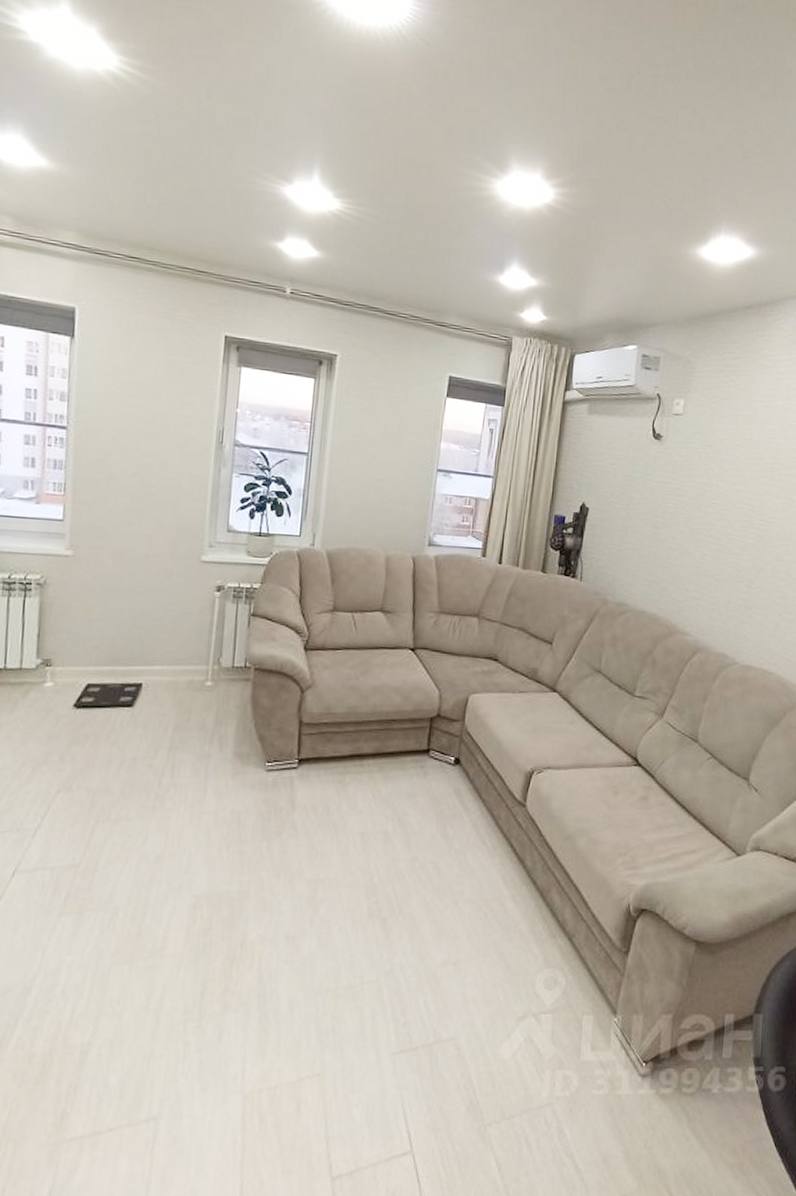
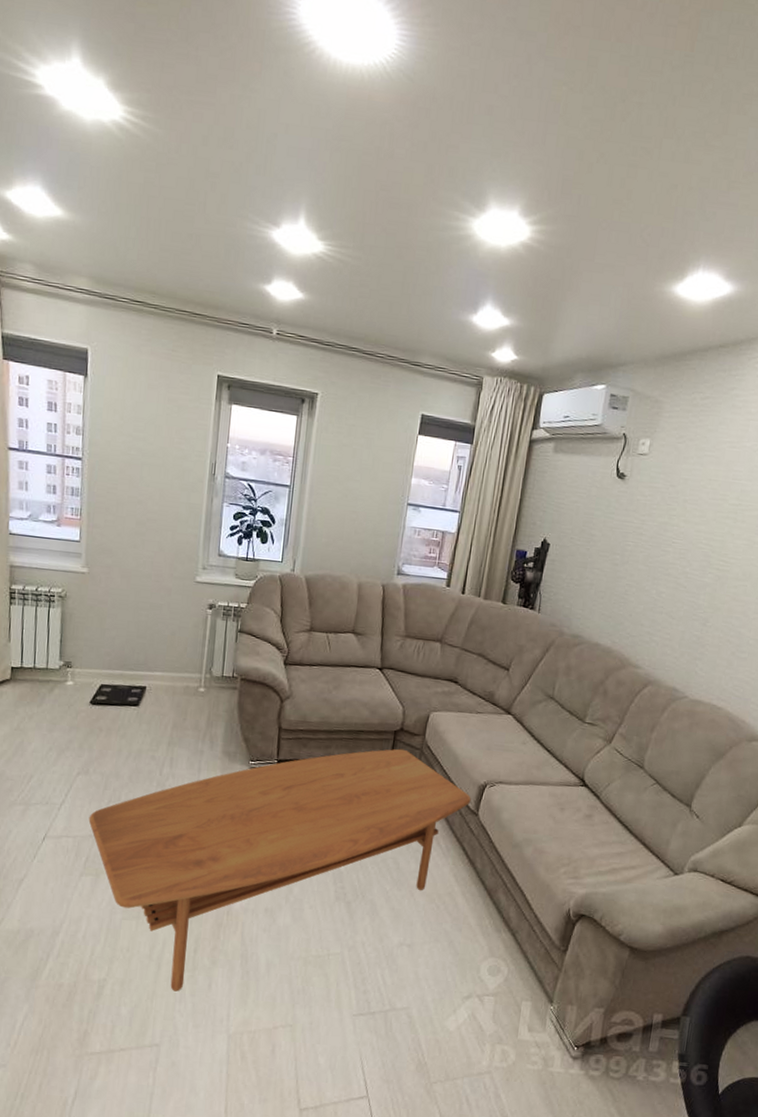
coffee table: none [70,737,518,1048] -> present [88,748,471,992]

